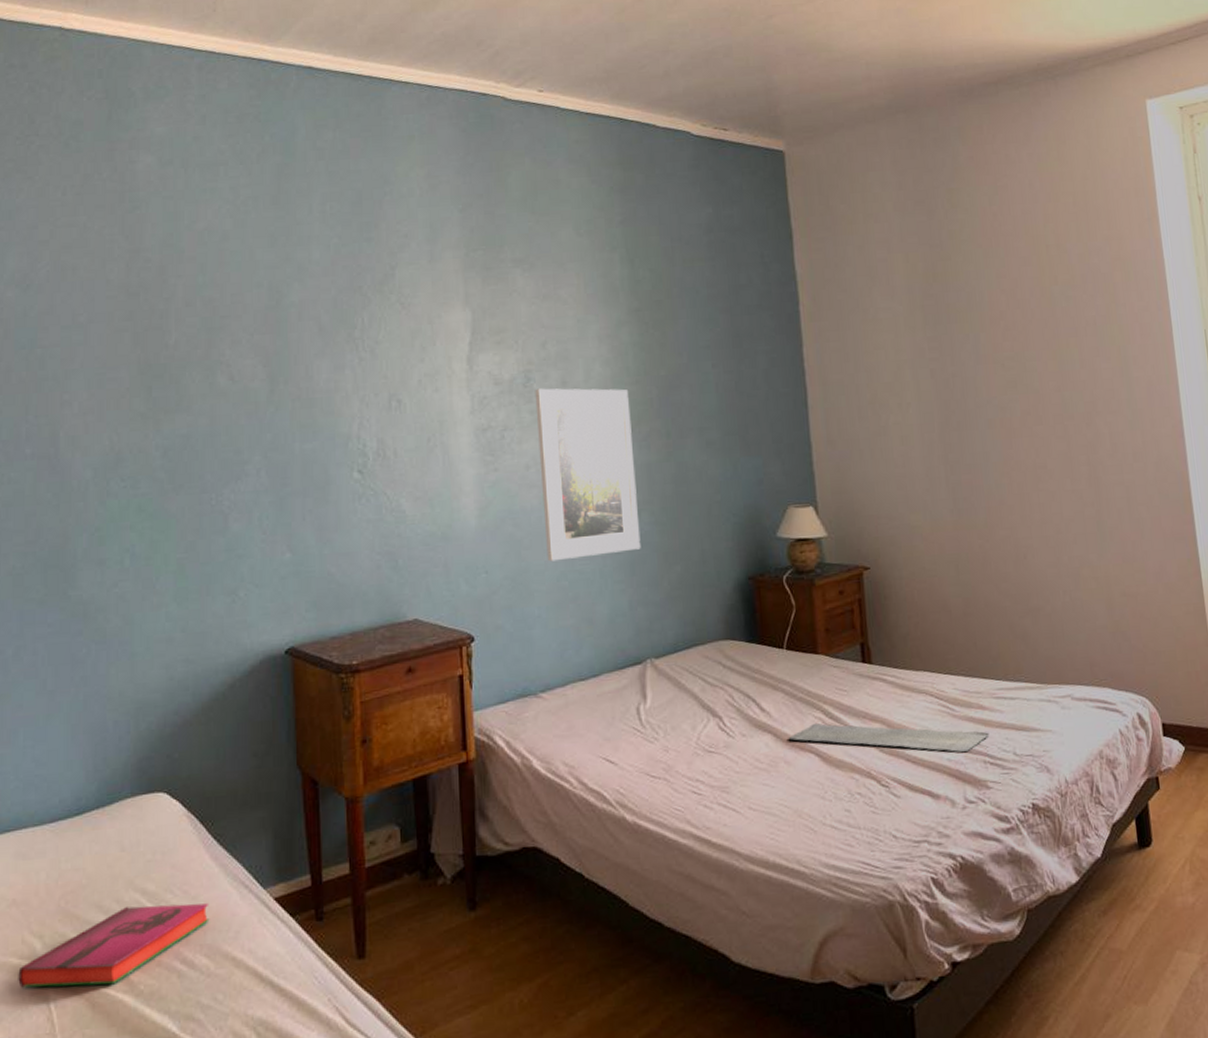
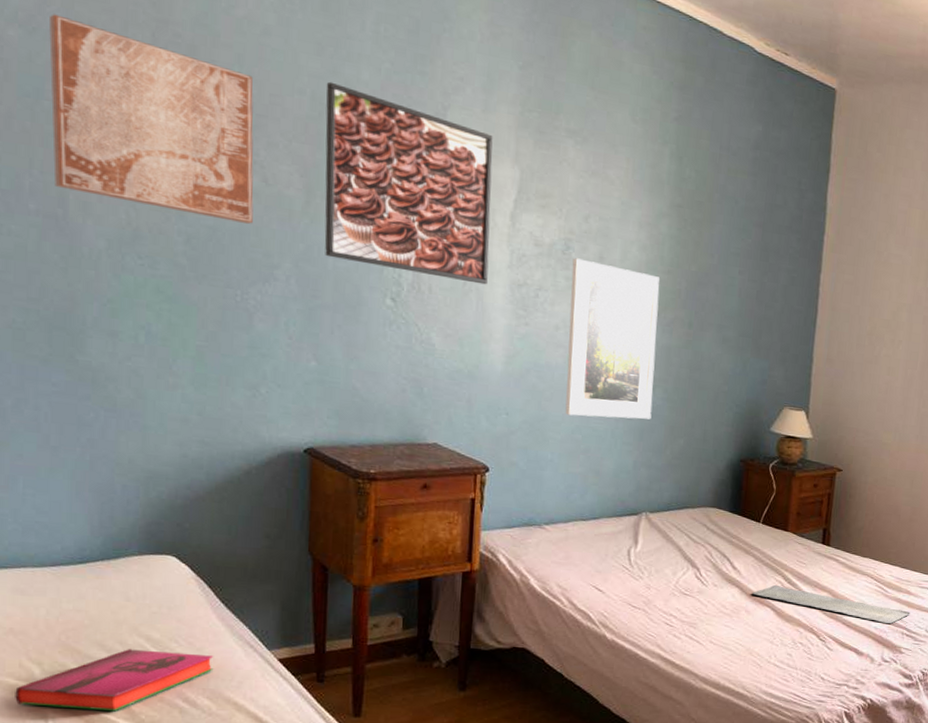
wall art: none [41,268,223,428] -> present [49,13,254,224]
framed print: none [281,269,451,442] -> present [324,81,493,285]

